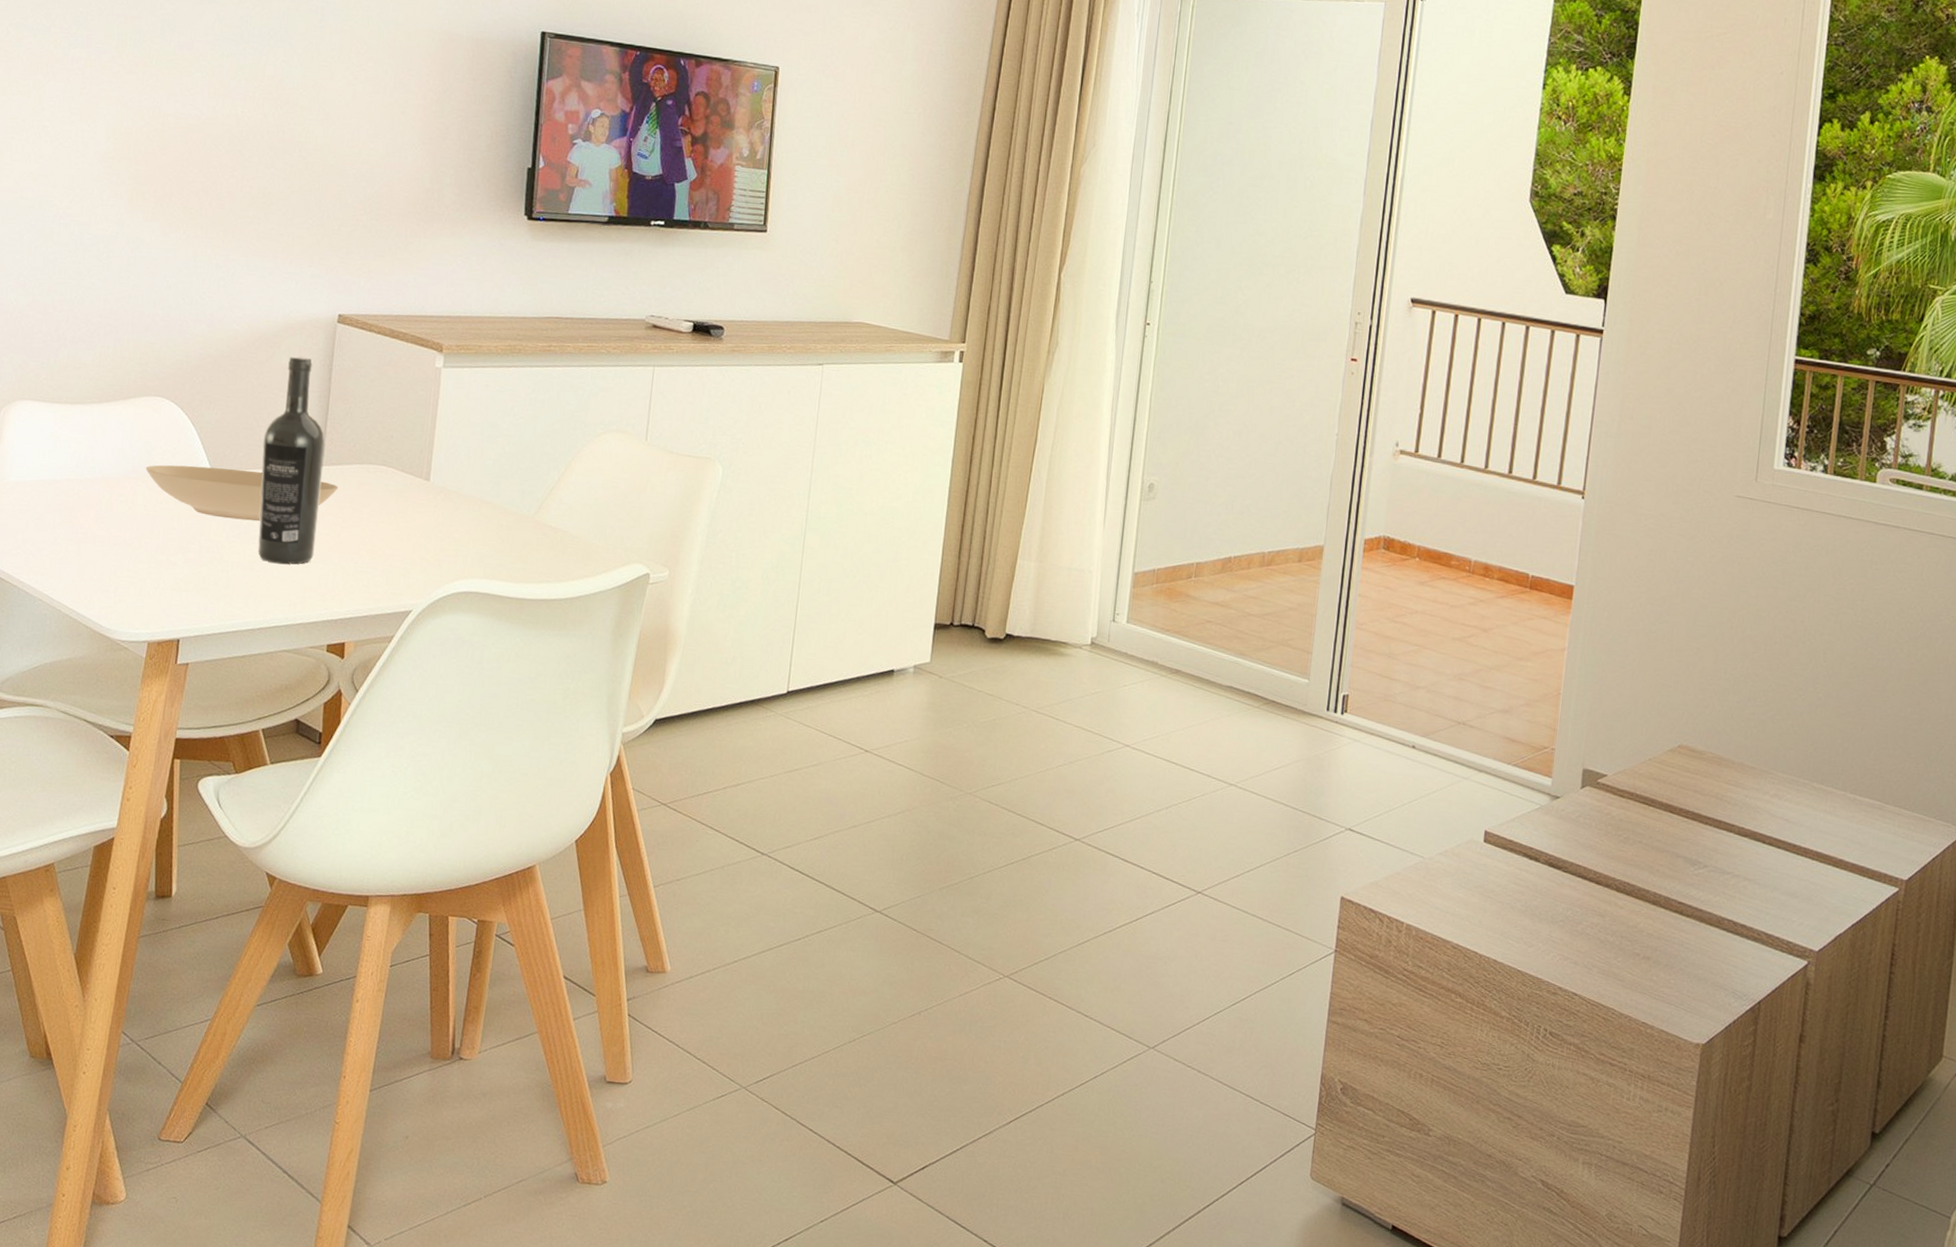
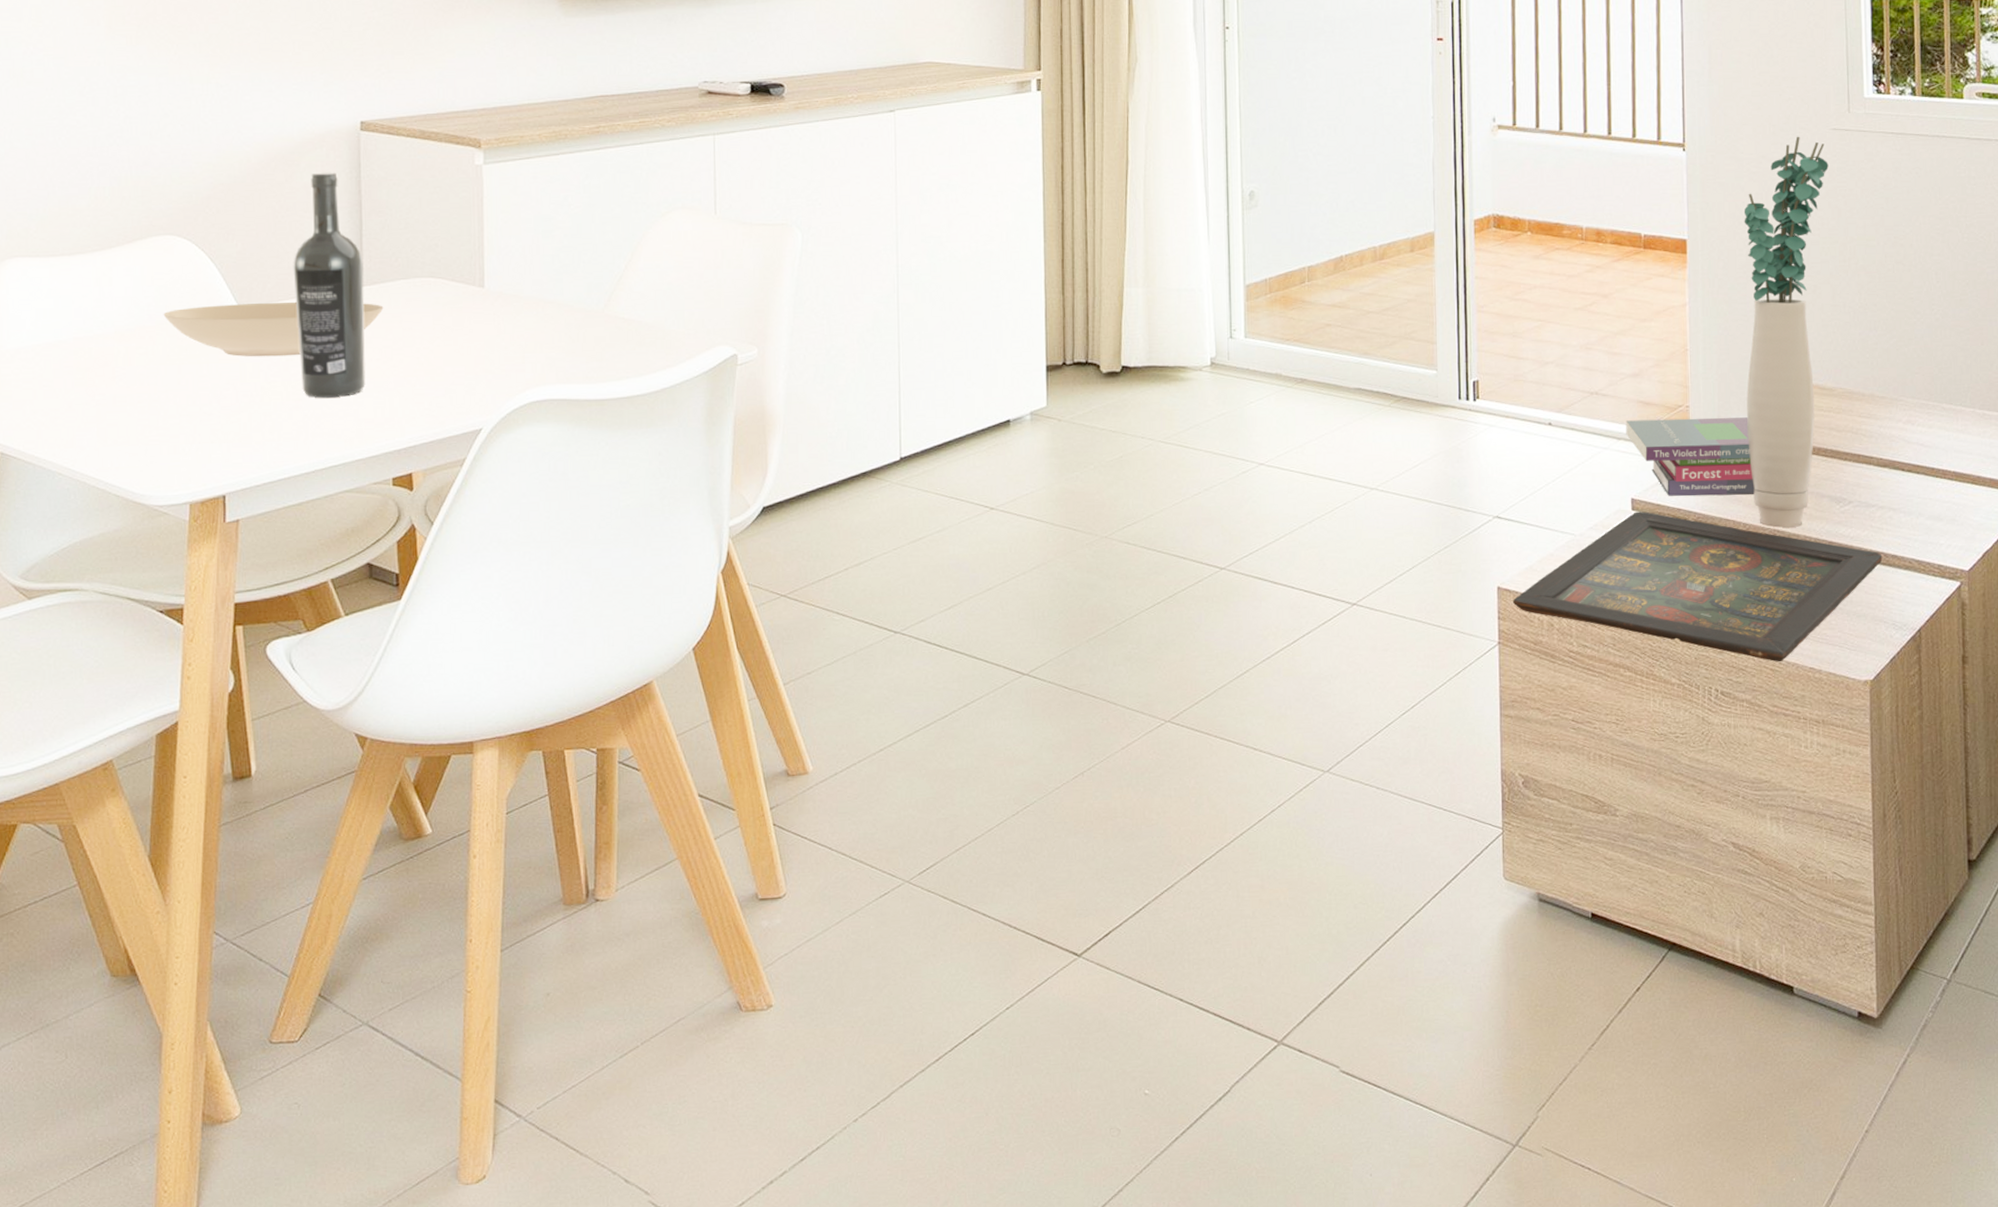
icon panel: none [1354,844,1731,1012] -> present [1513,511,1883,662]
books: none [1488,754,1613,845] -> present [1626,417,1755,497]
vase: none [1607,498,1728,883] -> present [1744,136,1829,528]

